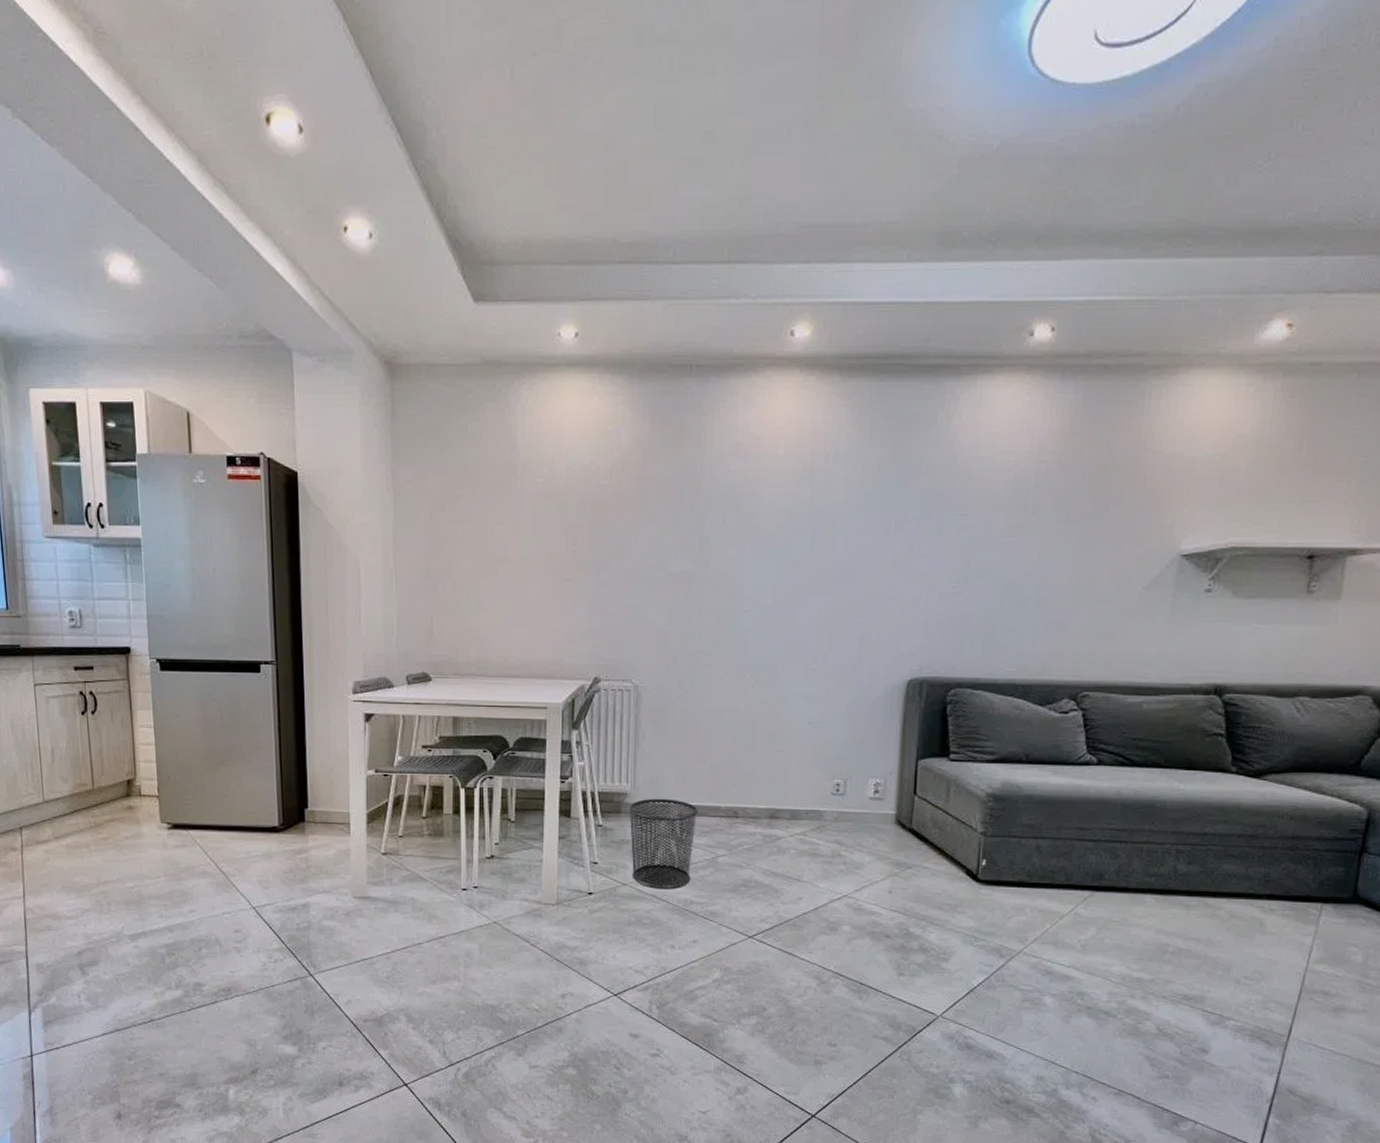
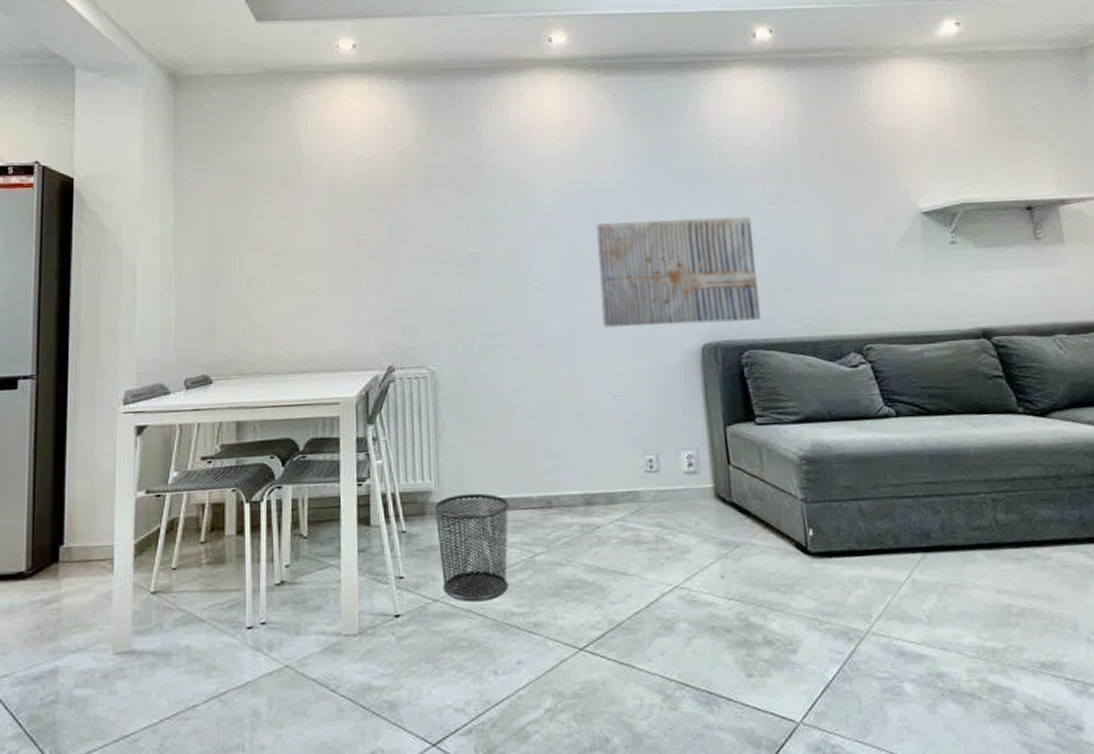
wall art: none [808,546,985,660] -> present [596,216,761,328]

